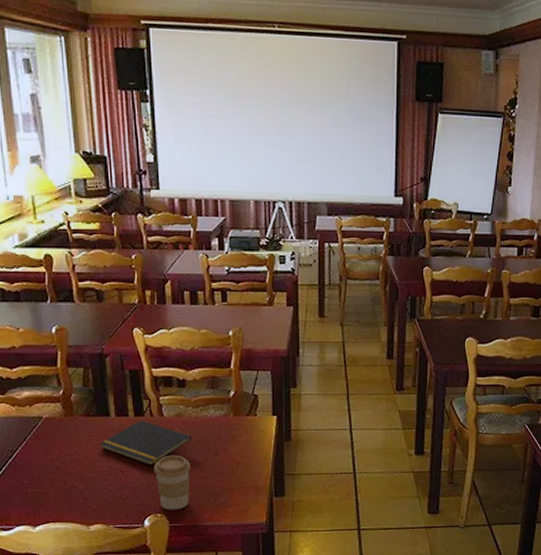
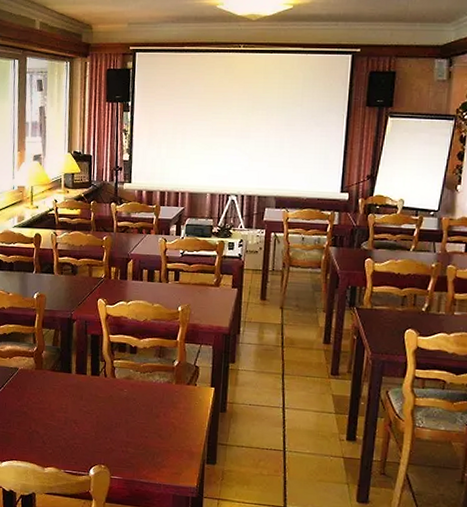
notepad: present [100,420,192,466] -> none [61,379,138,421]
coffee cup: present [153,455,191,510] -> none [102,413,134,464]

